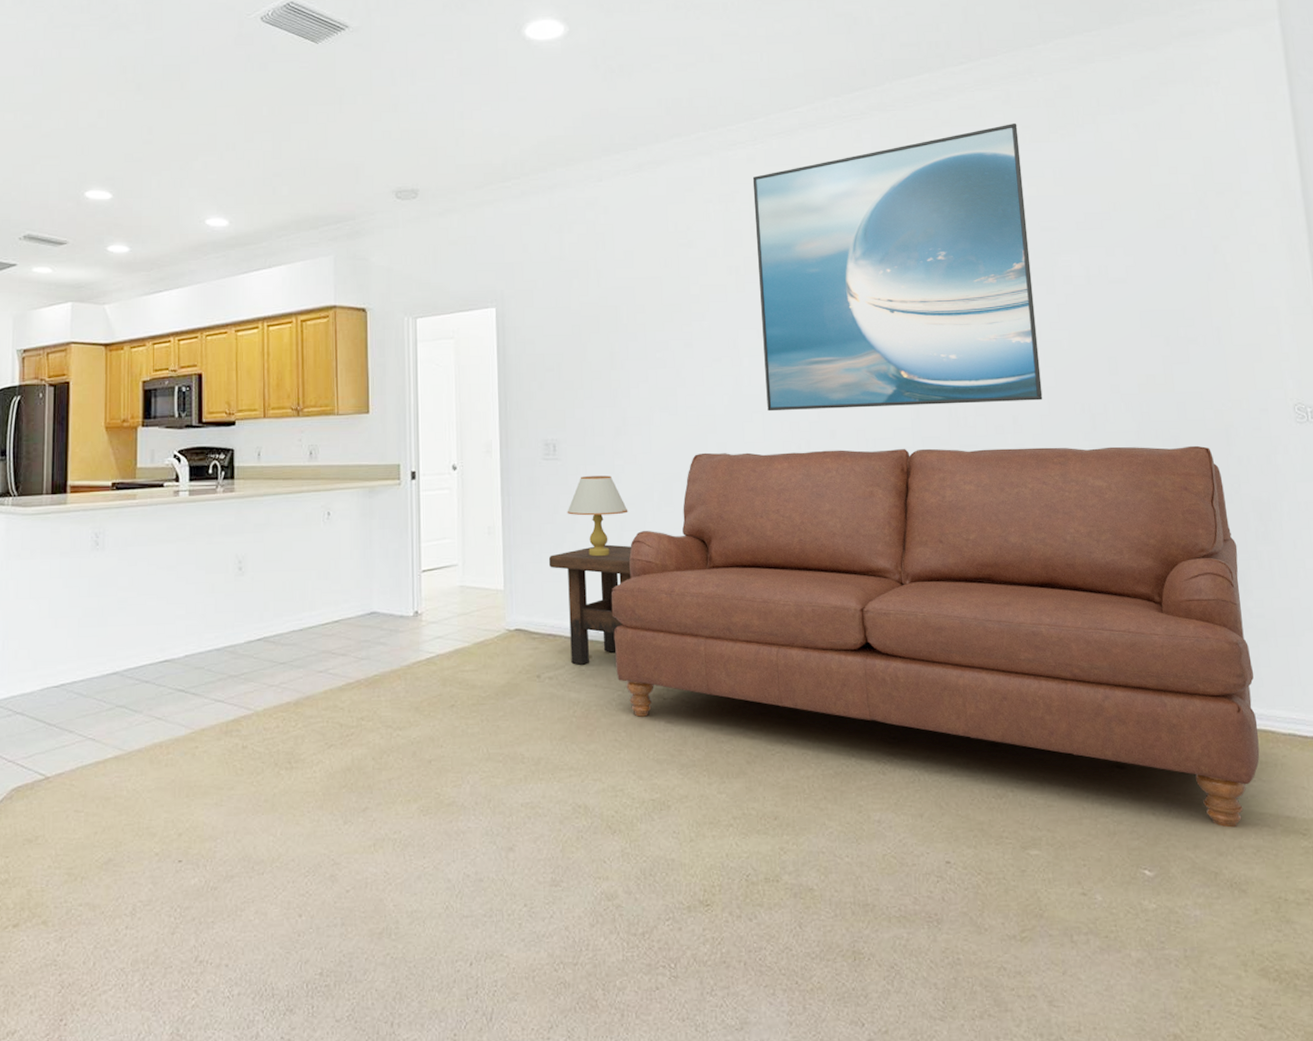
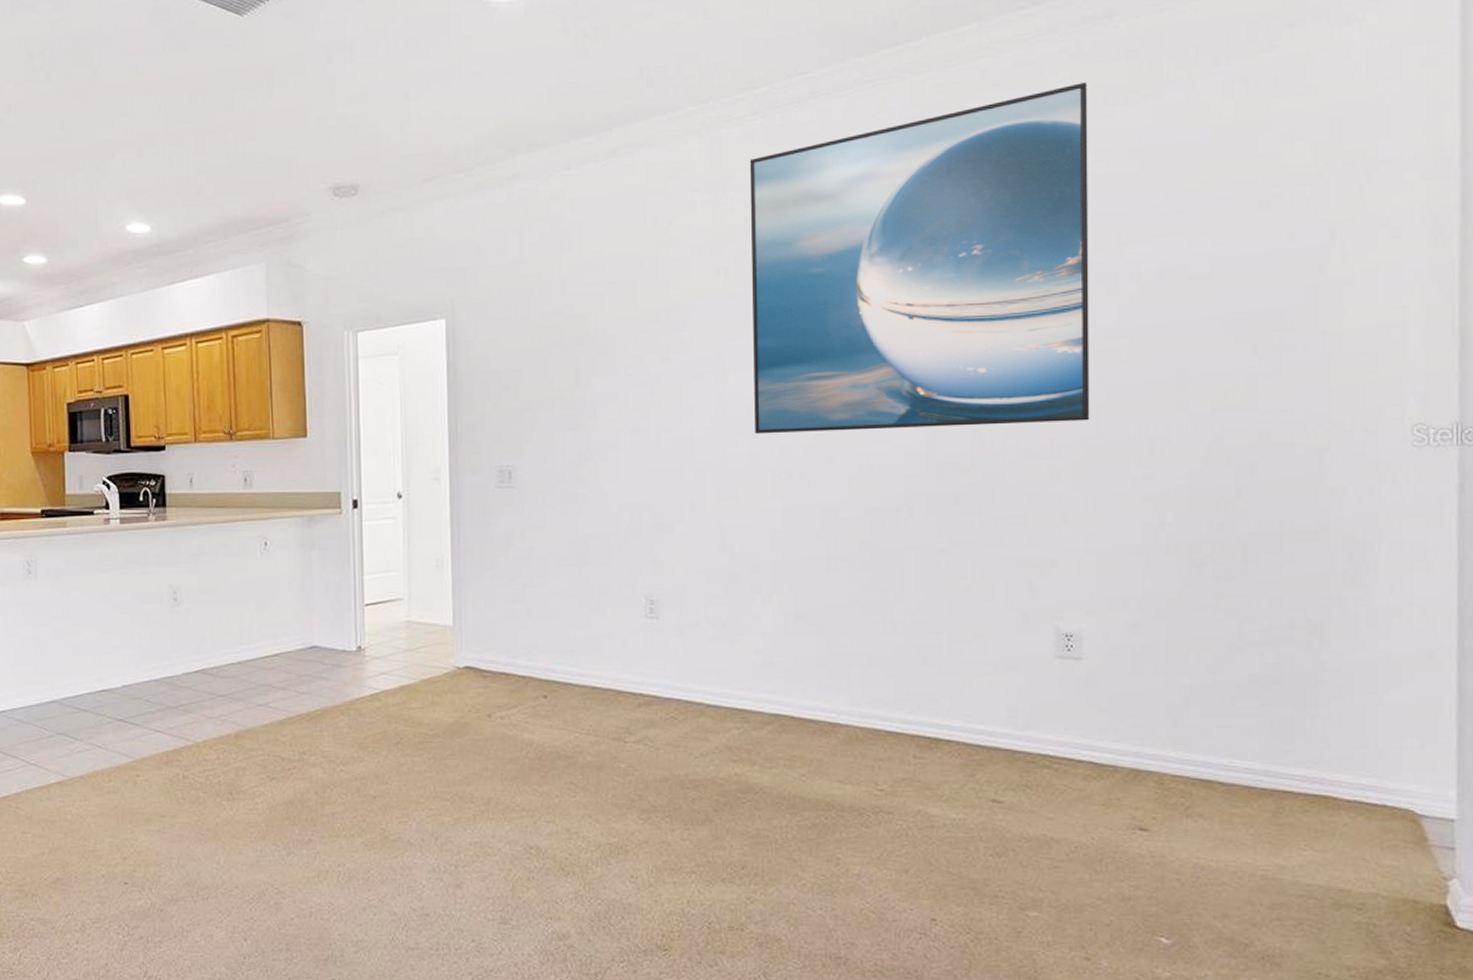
side table: present [548,544,631,665] -> none [501,579,593,705]
table lamp: present [567,475,628,557] -> none [522,505,591,593]
sofa: present [611,445,1260,828] -> none [569,473,1320,898]

